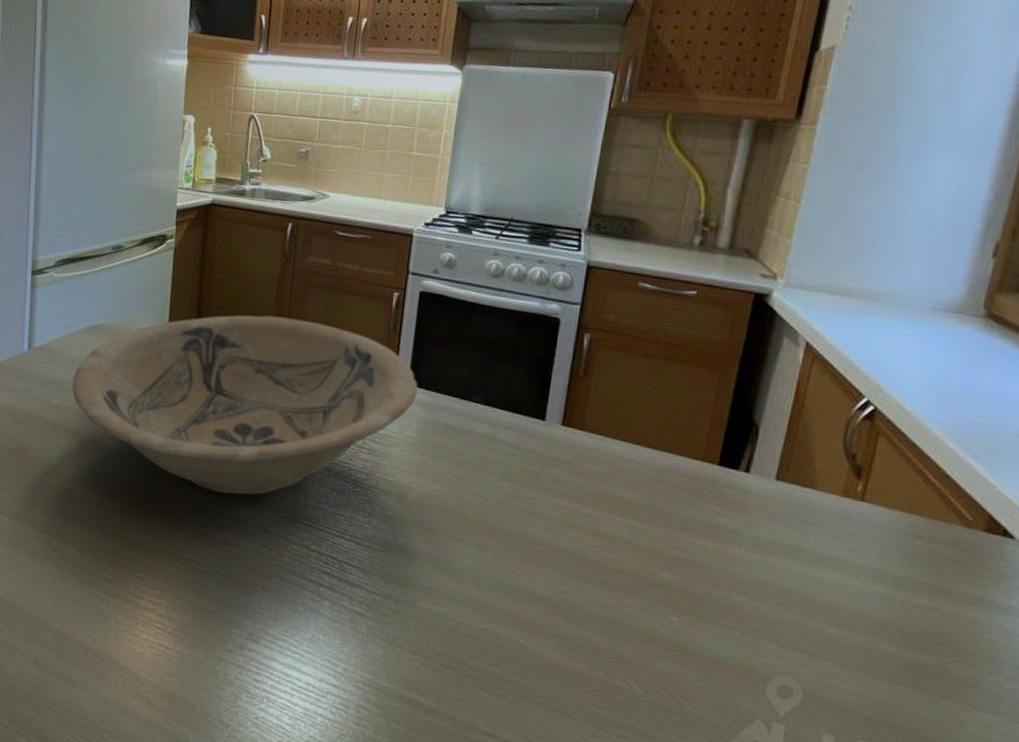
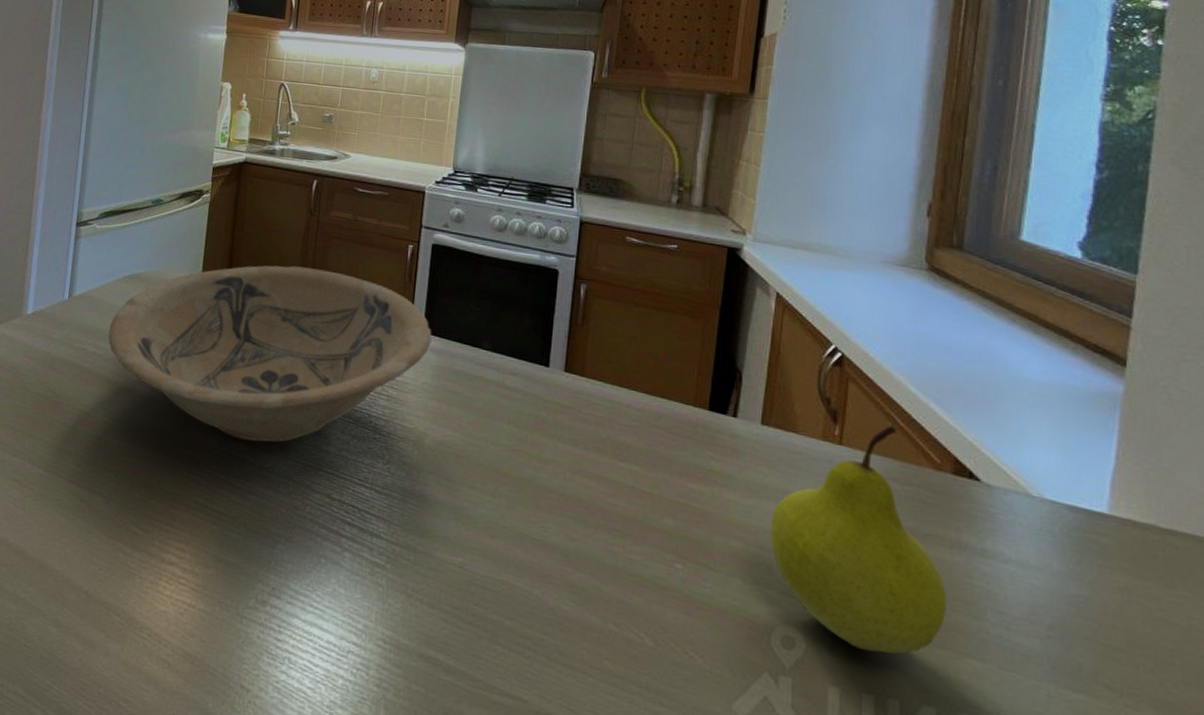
fruit: none [775,481,962,706] -> present [770,425,946,655]

